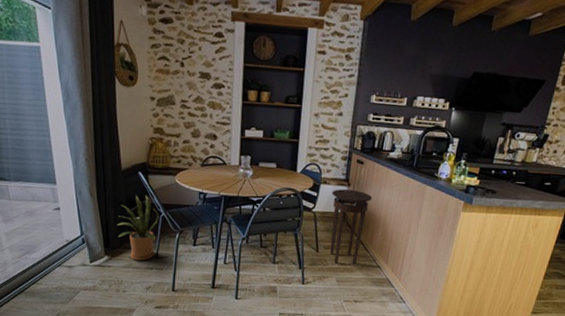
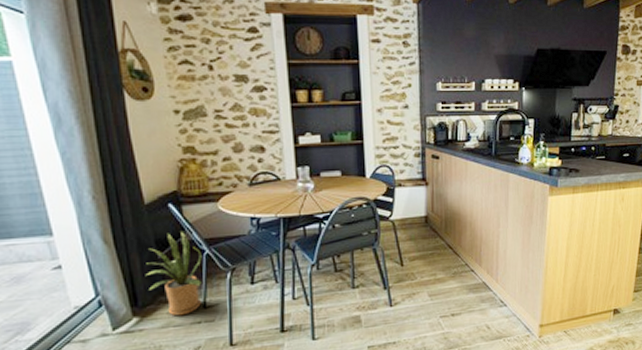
stool: present [330,189,373,264] -> none [409,189,454,276]

